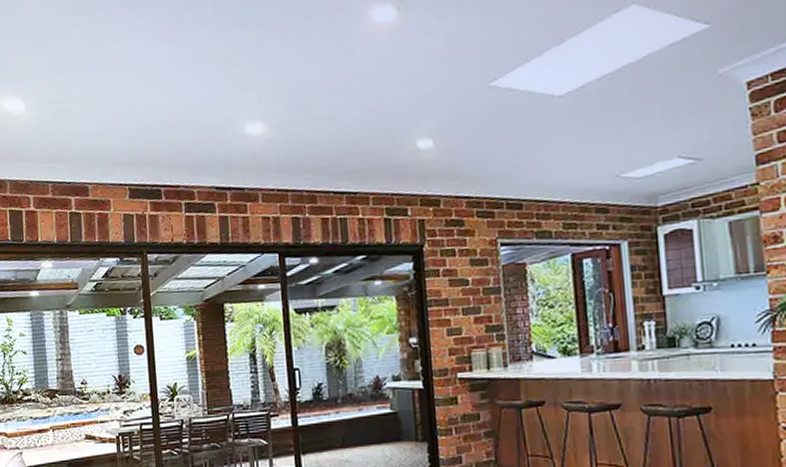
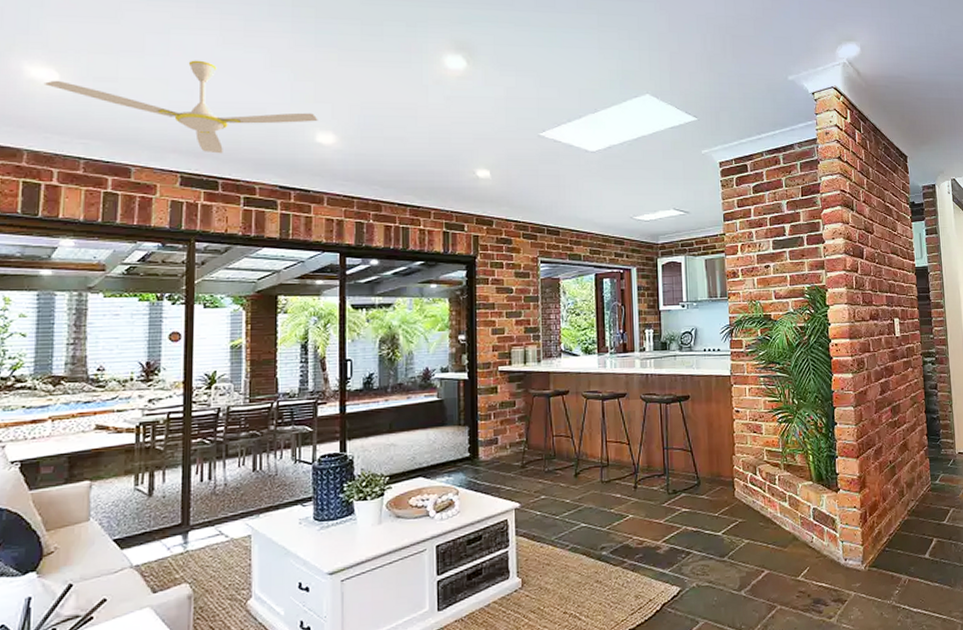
ceiling fan: none [14,65,246,161] -> present [43,60,318,154]

